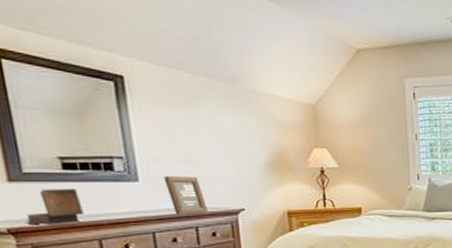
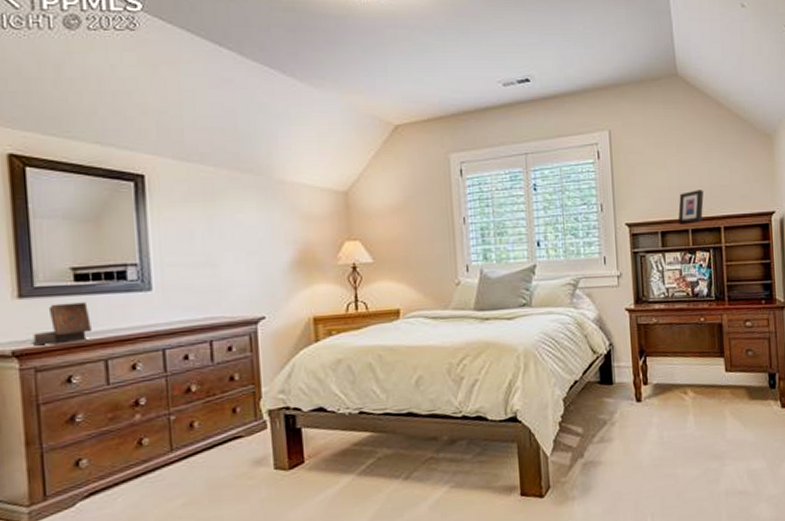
picture frame: present [163,175,209,215] -> none [178,281,225,327]

